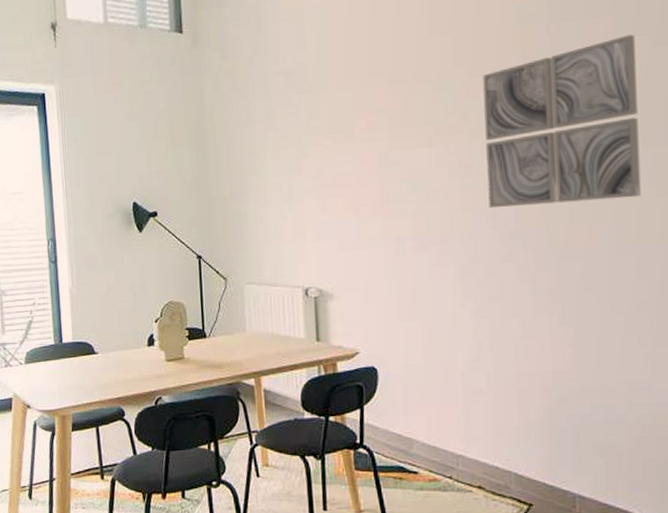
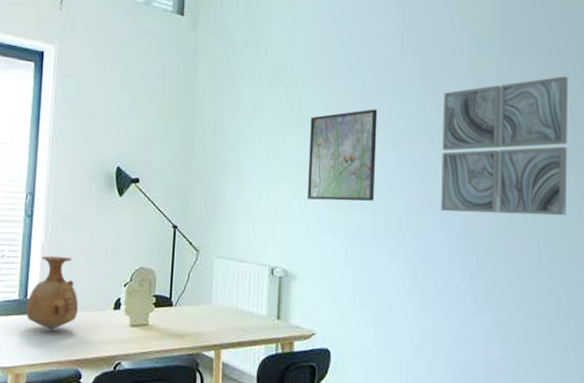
vase: none [63,298,114,371] -> present [26,255,79,330]
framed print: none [332,104,412,212] -> present [308,109,378,201]

